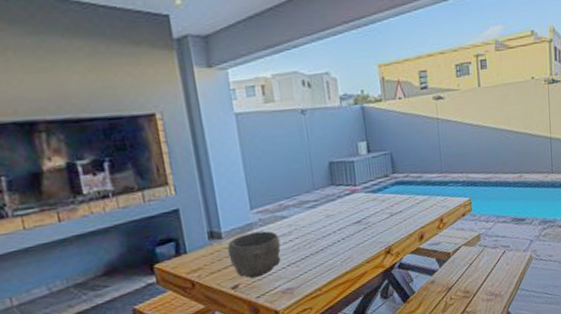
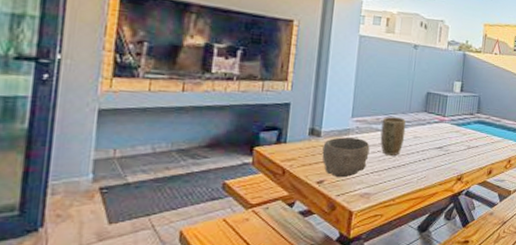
plant pot: none [285,197,316,243] -> present [380,117,406,155]

